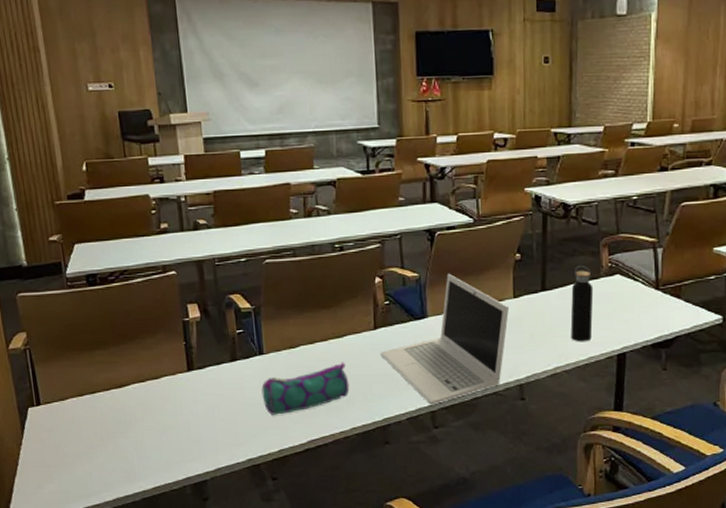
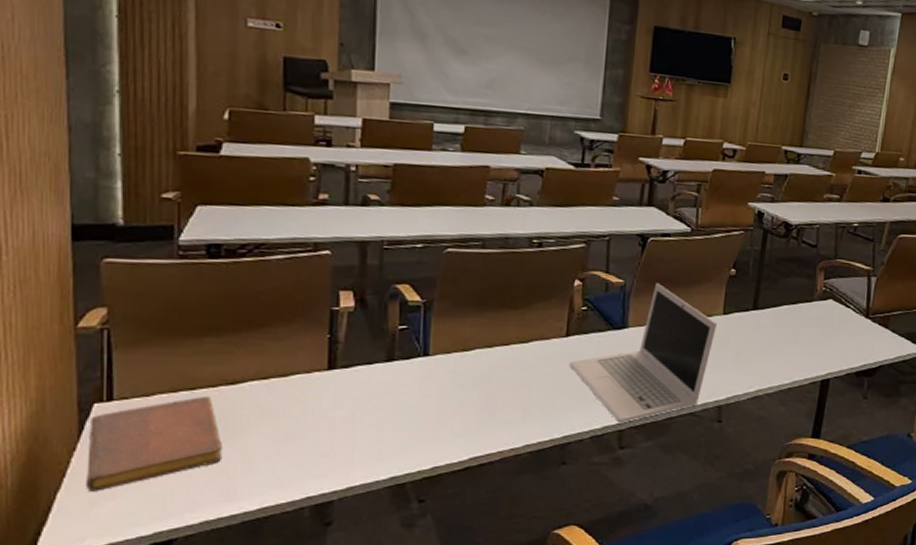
notebook: none [27,397,121,476] -> present [87,395,223,491]
pencil case: present [261,362,350,415] -> none [420,370,529,427]
water bottle: present [570,266,594,342] -> none [777,287,806,366]

